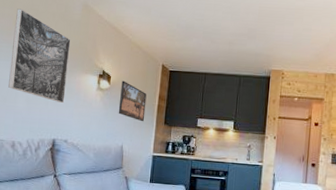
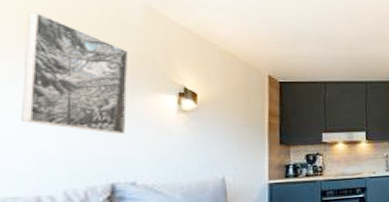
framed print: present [118,80,147,122] -> none [213,98,252,145]

